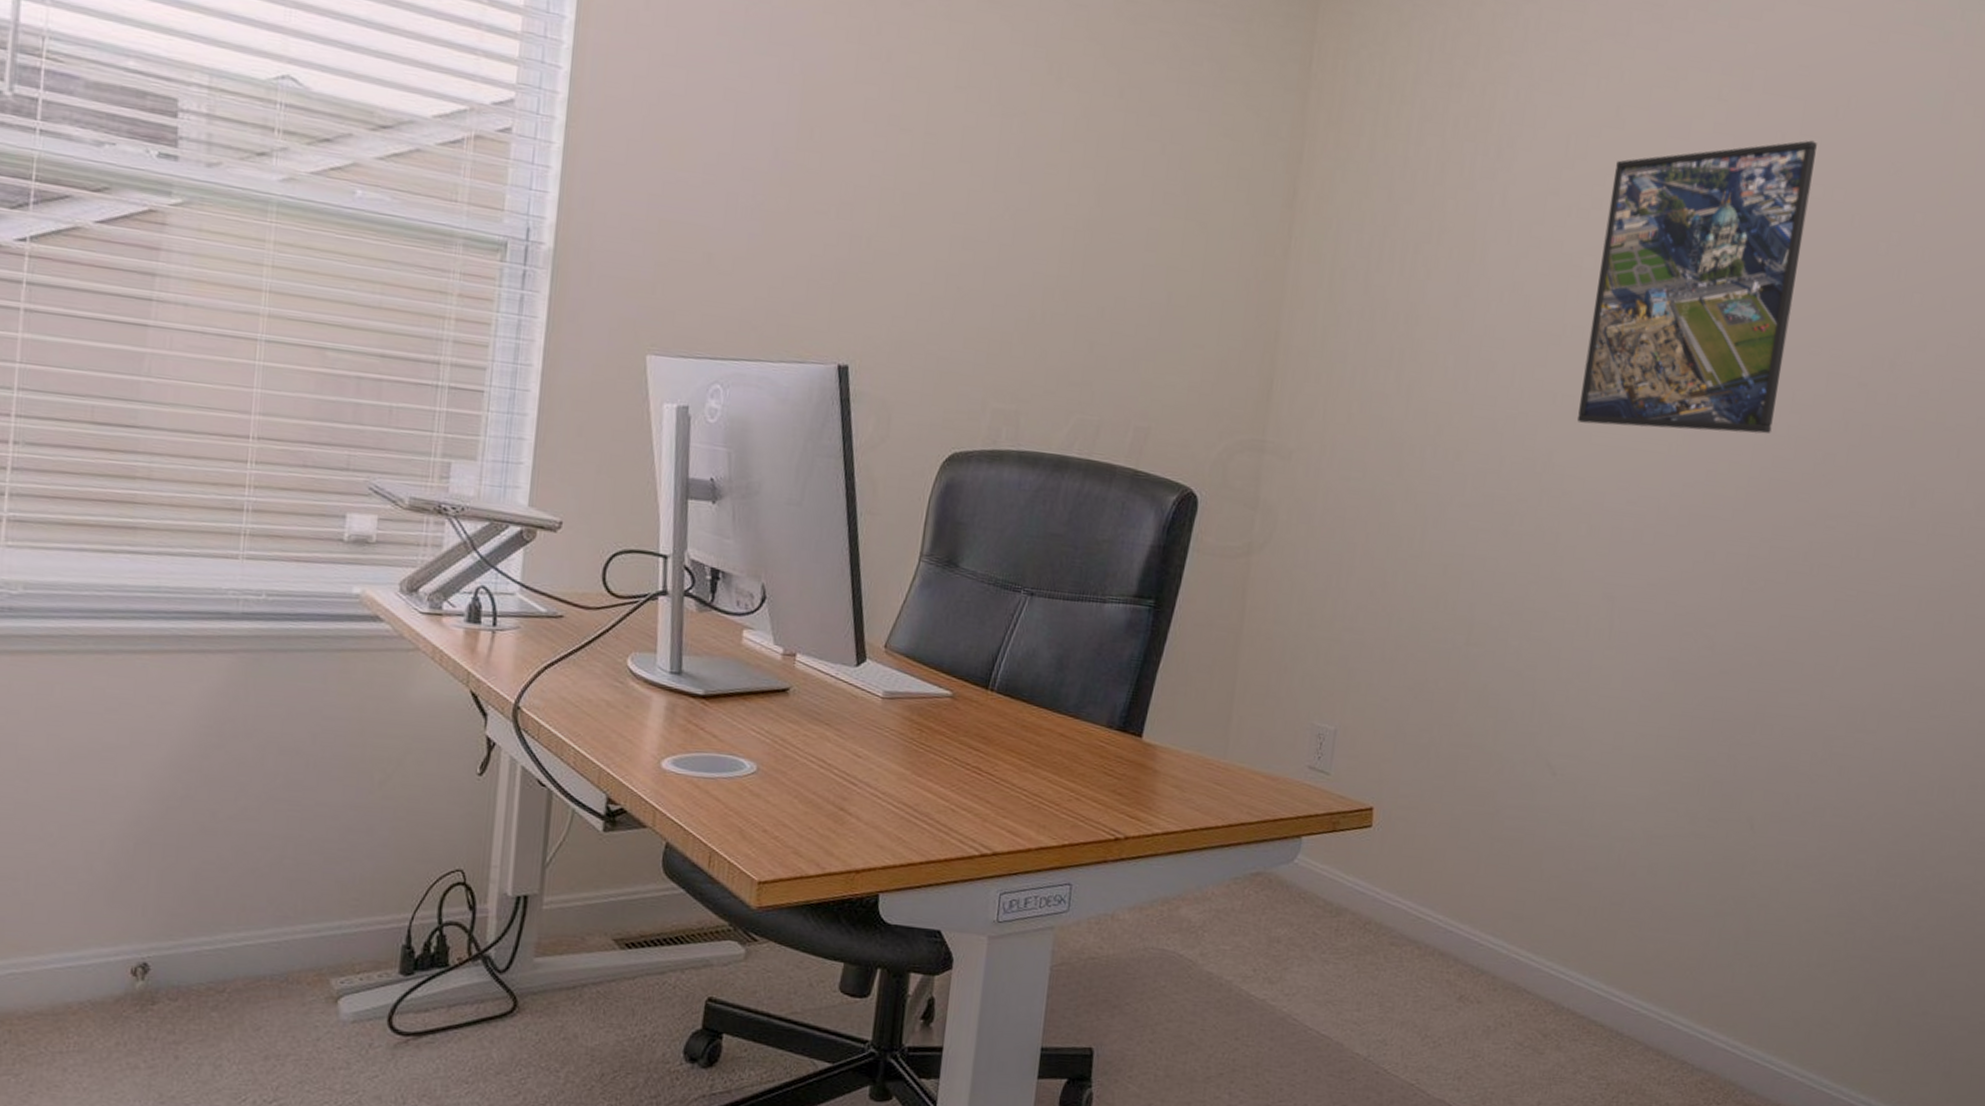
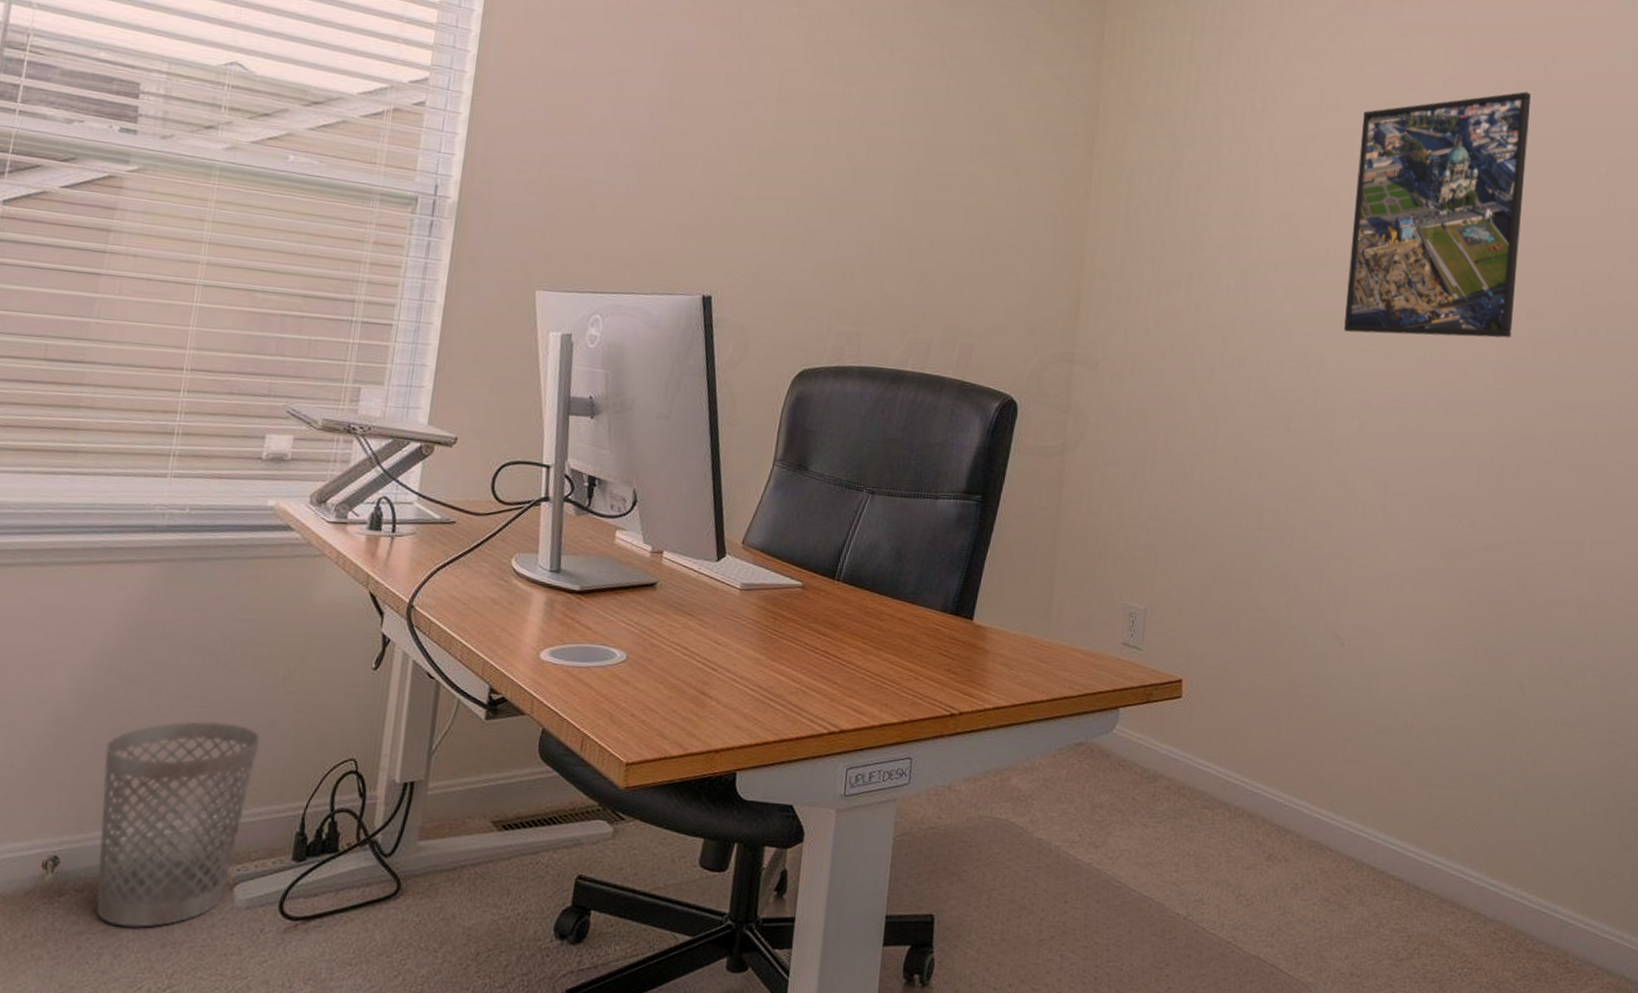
wastebasket: none [190,825,359,1039] -> present [96,721,261,928]

